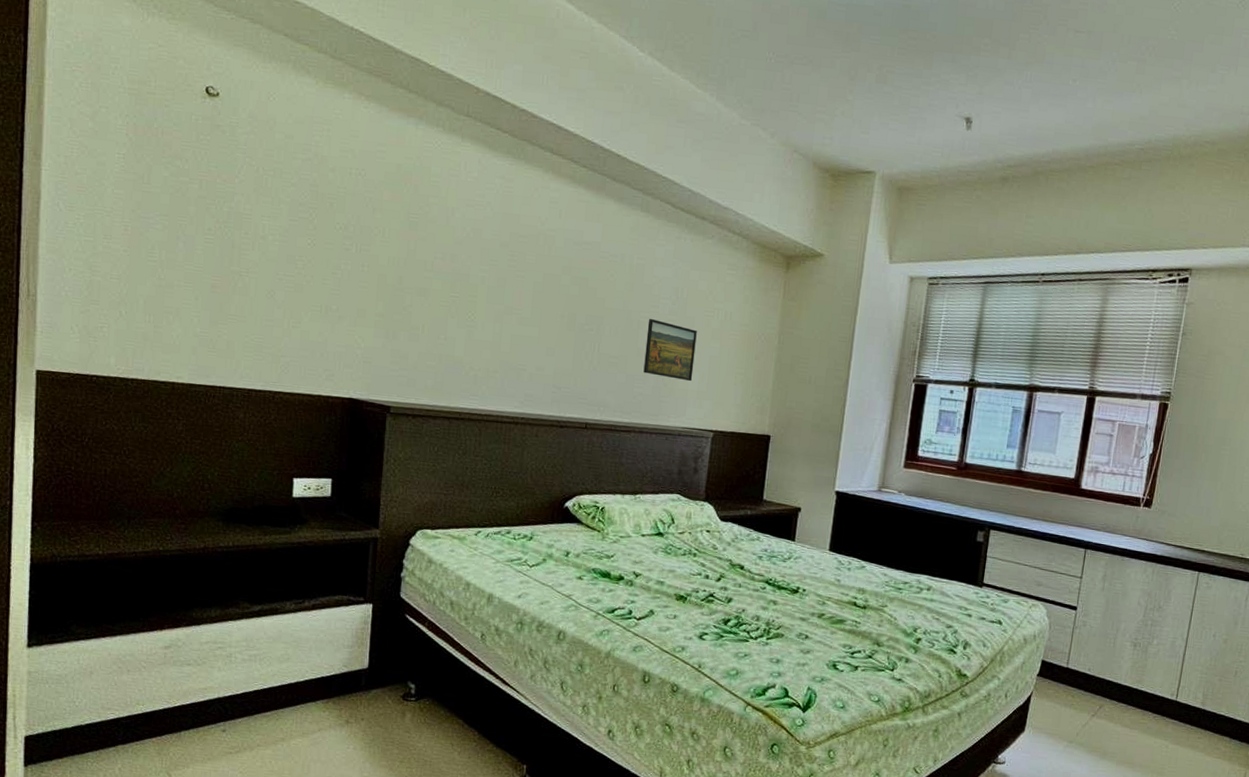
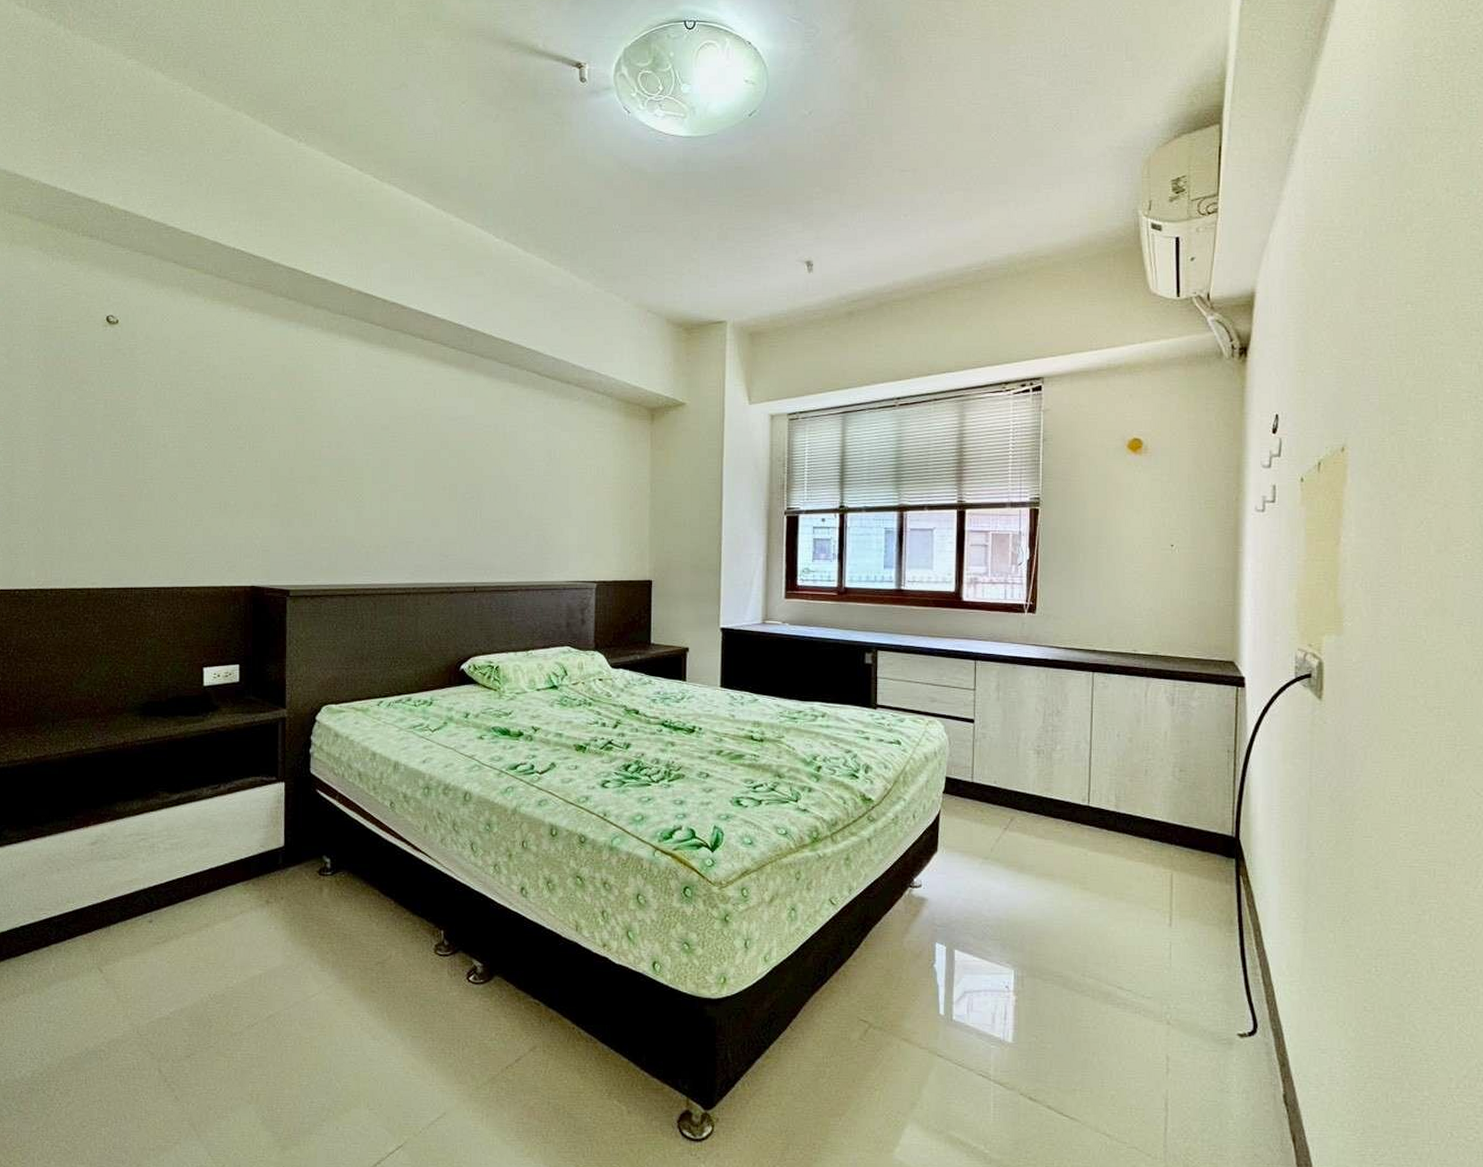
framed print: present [643,319,697,382] -> none [525,482,572,537]

